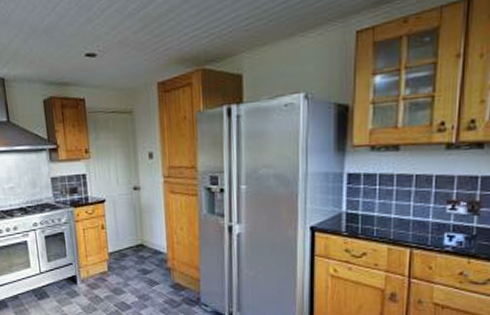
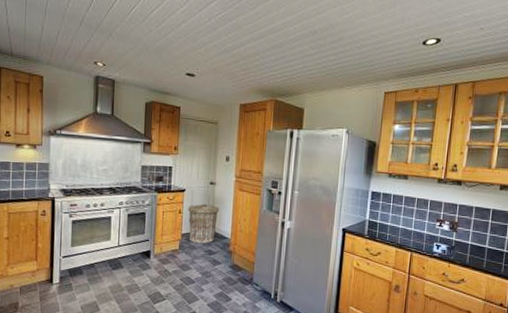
trash can: none [112,214,149,262] -> present [188,203,219,244]

